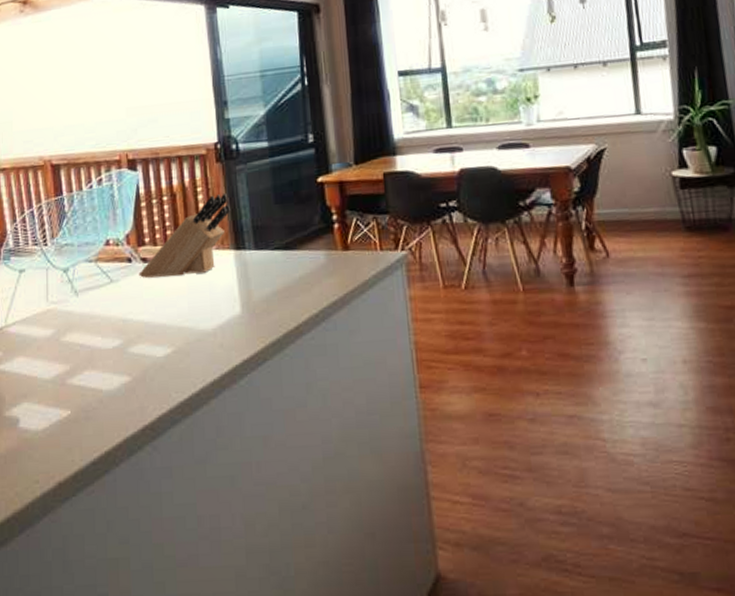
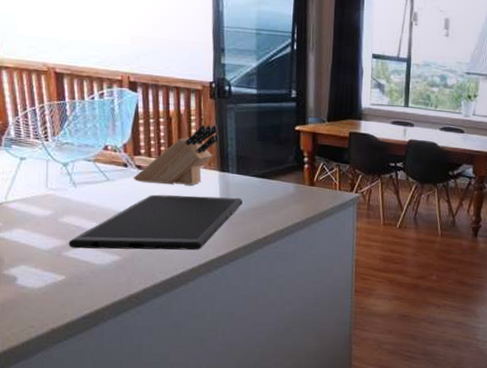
cutting board: none [72,279,265,374] -> present [68,194,243,251]

